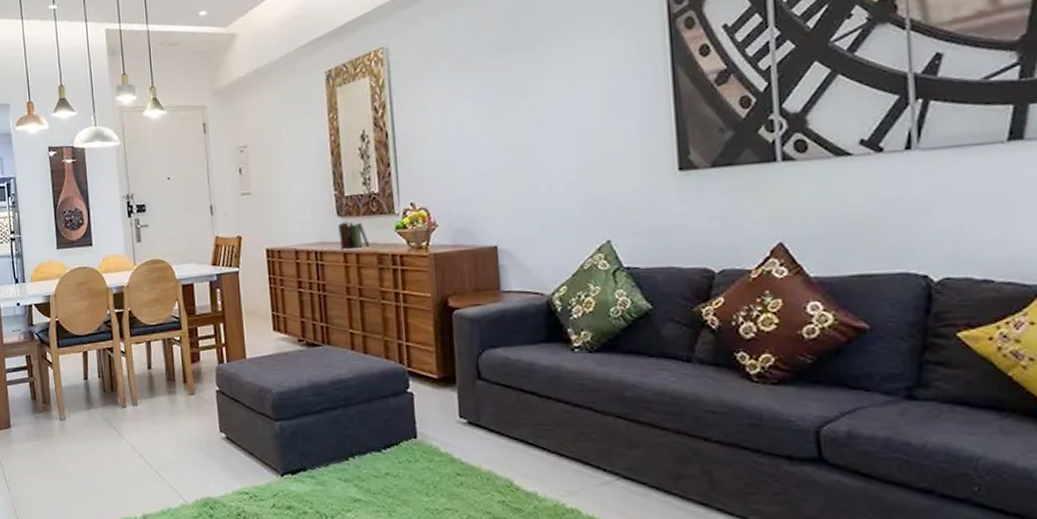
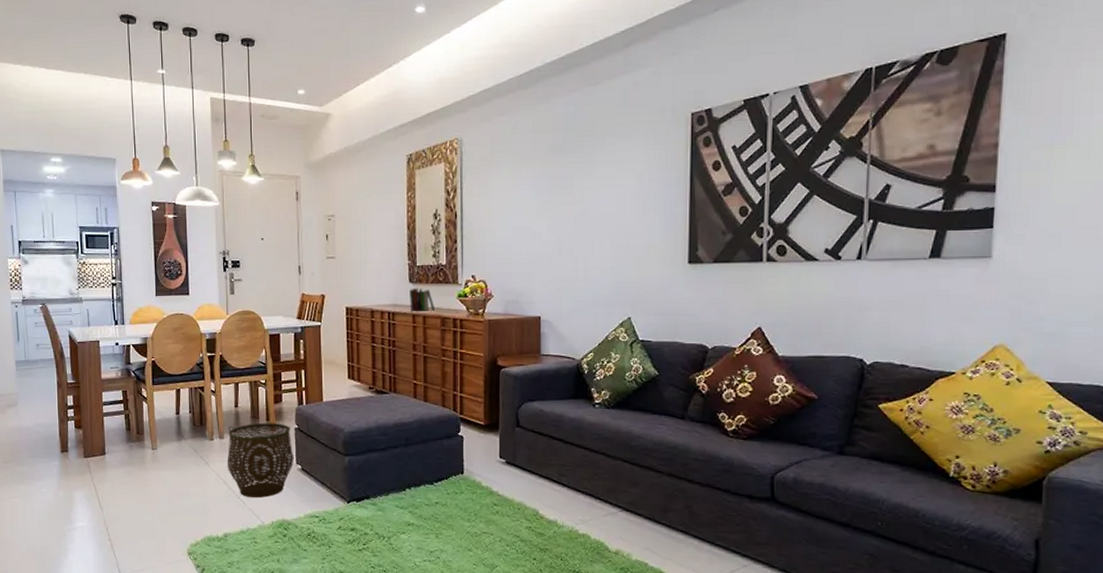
basket: none [141,385,217,472] -> present [227,423,294,497]

